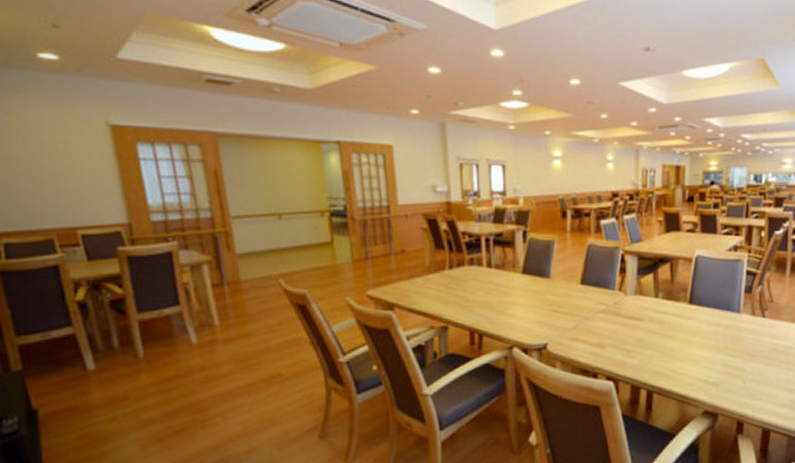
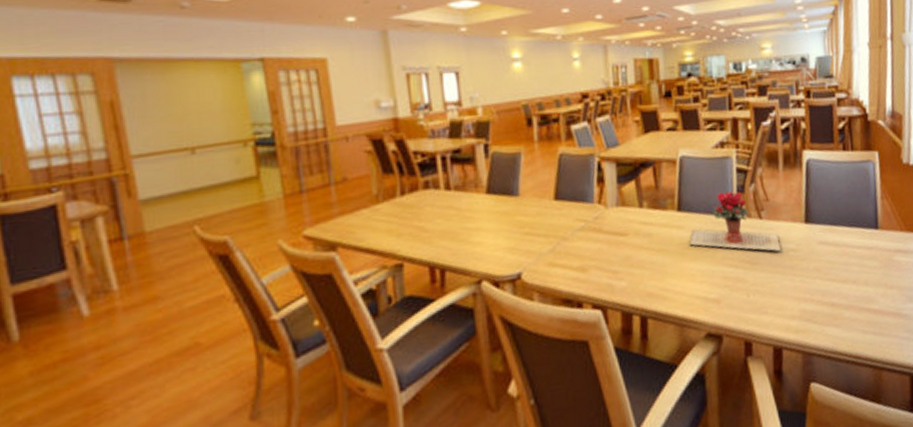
potted flower: none [696,291,779,347] -> present [689,191,781,251]

